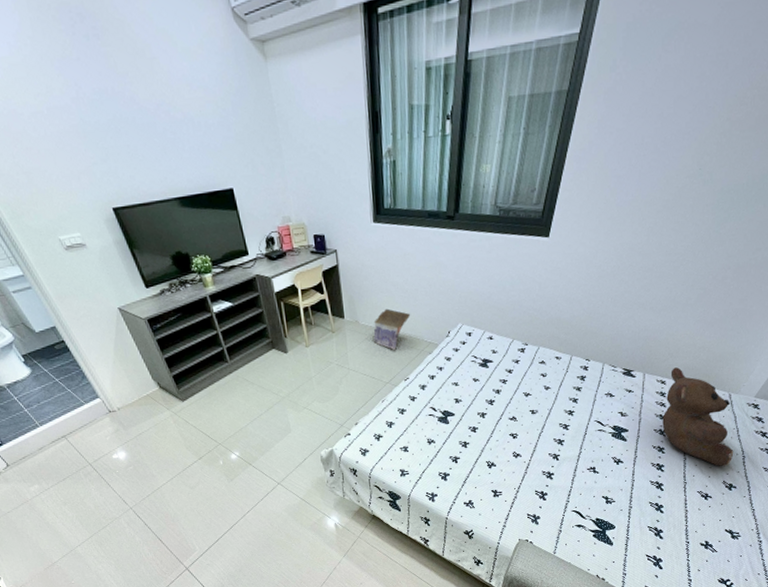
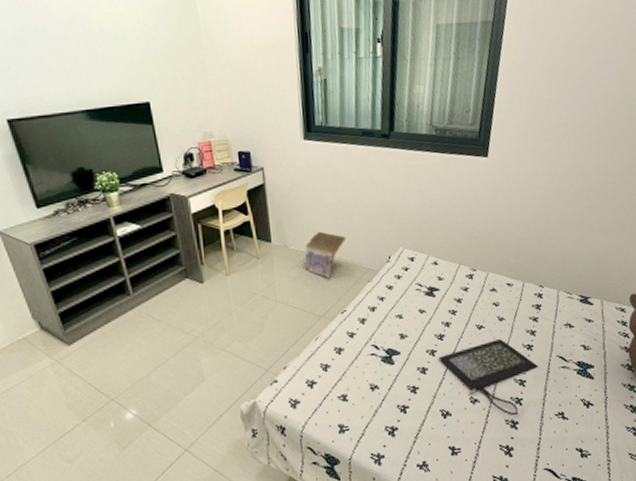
clutch bag: none [488,404,577,469] -> present [438,338,538,416]

